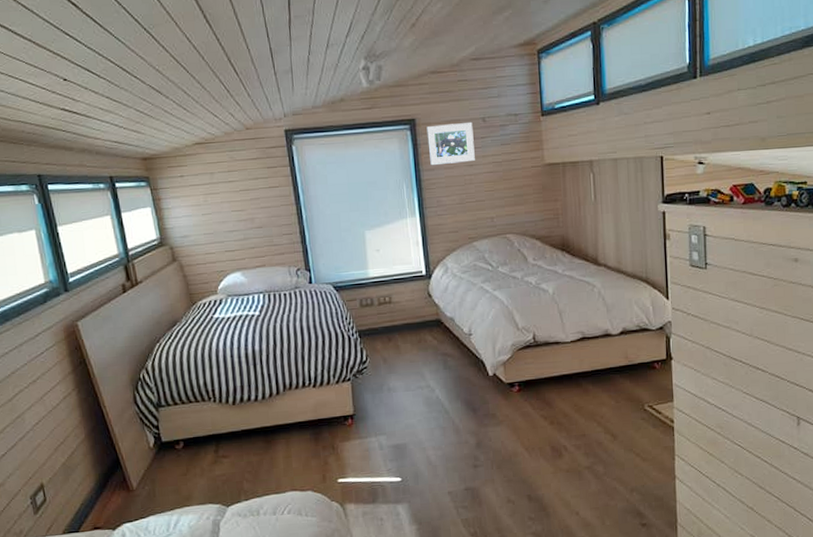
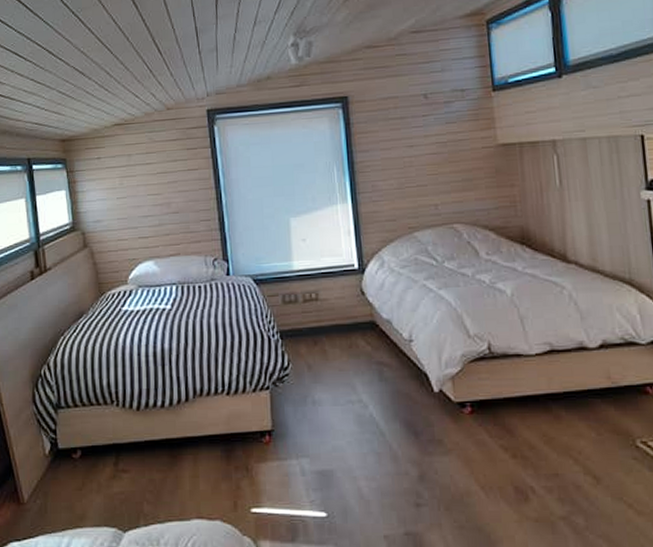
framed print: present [426,122,475,166] -> none [360,99,416,147]

